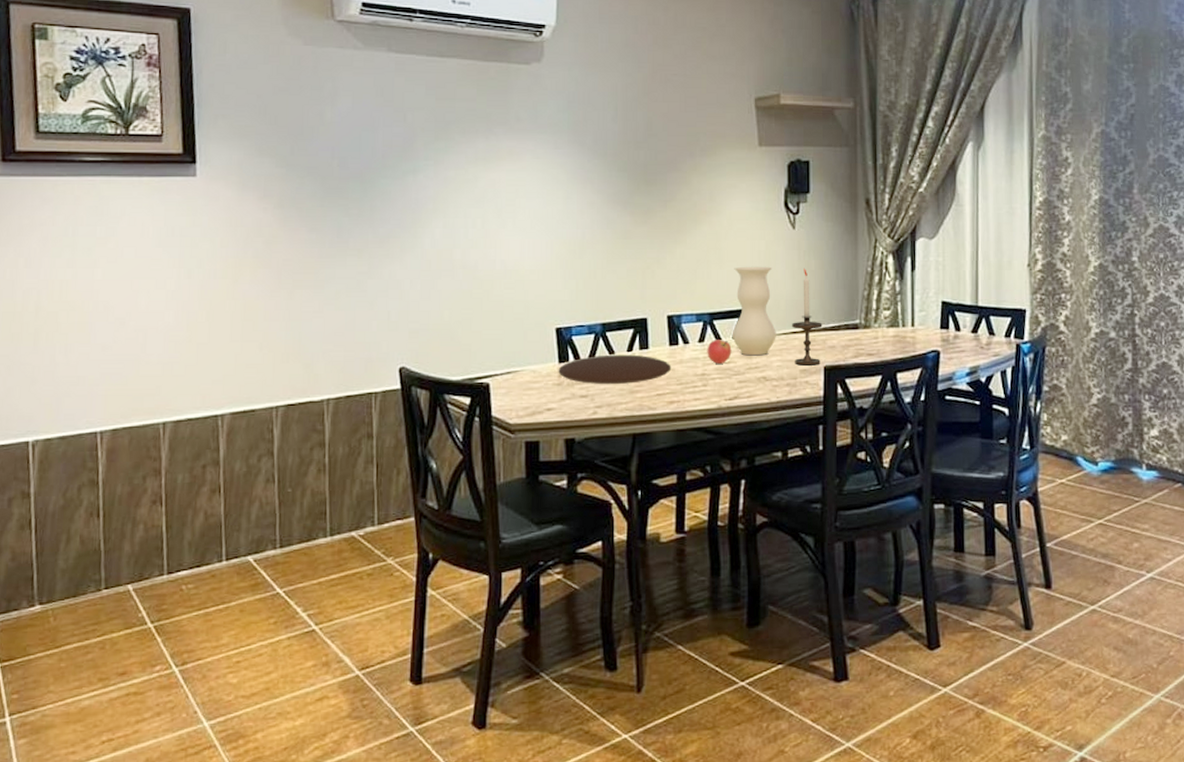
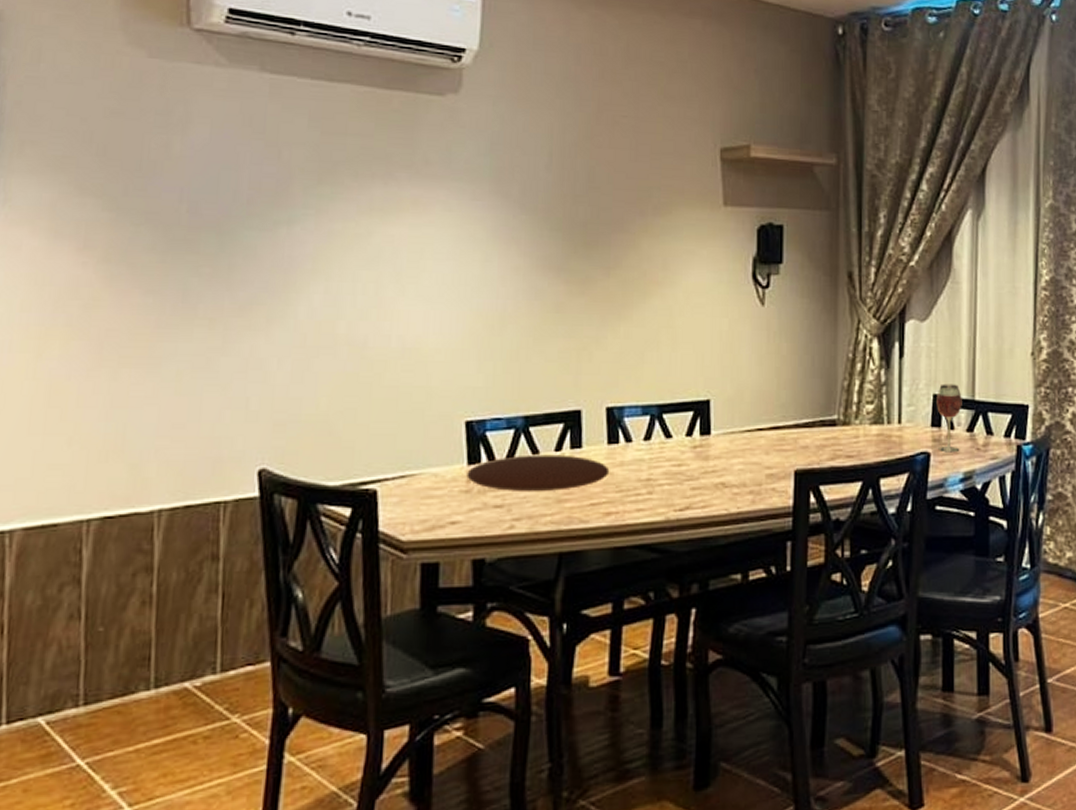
fruit: present [707,340,732,364] -> none [654,437,684,467]
vase: present [732,266,776,356] -> none [685,349,739,457]
candlestick: present [792,267,823,366] -> none [758,352,794,469]
wineglass: none [945,292,967,351] -> present [937,384,962,453]

